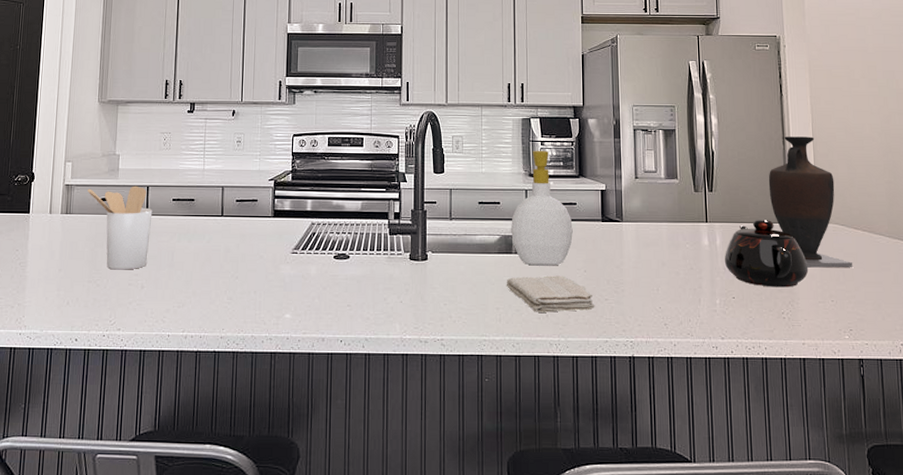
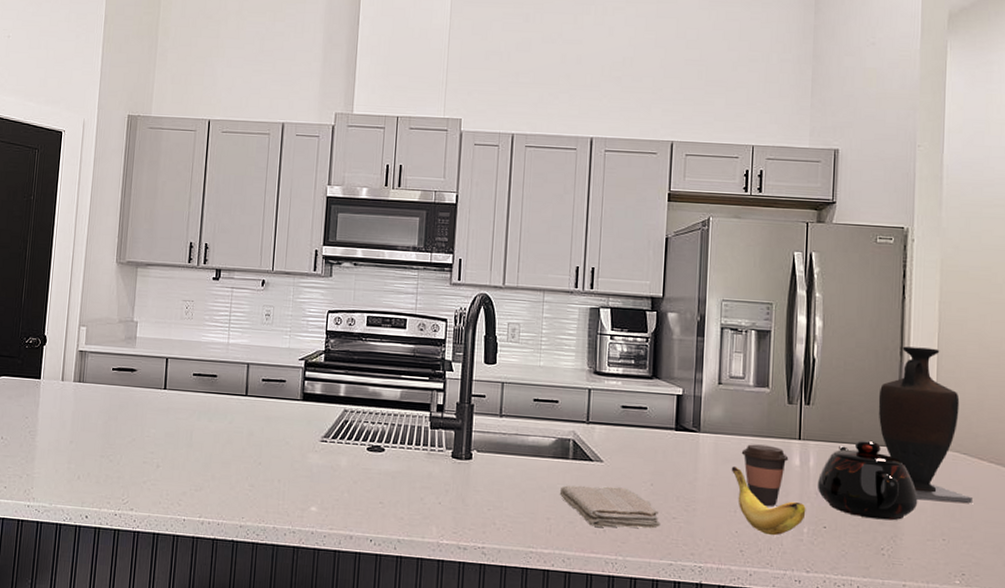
utensil holder: present [87,185,153,270] -> none [102,356,171,447]
soap bottle: present [511,150,573,266] -> none [569,344,641,477]
banana: none [651,250,717,309] -> present [731,466,806,536]
coffee cup: none [659,229,699,282] -> present [741,444,789,506]

